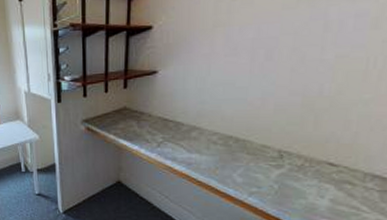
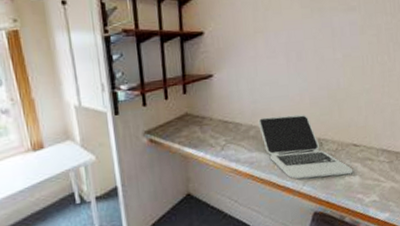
laptop: none [203,120,322,195] -> present [258,114,353,179]

